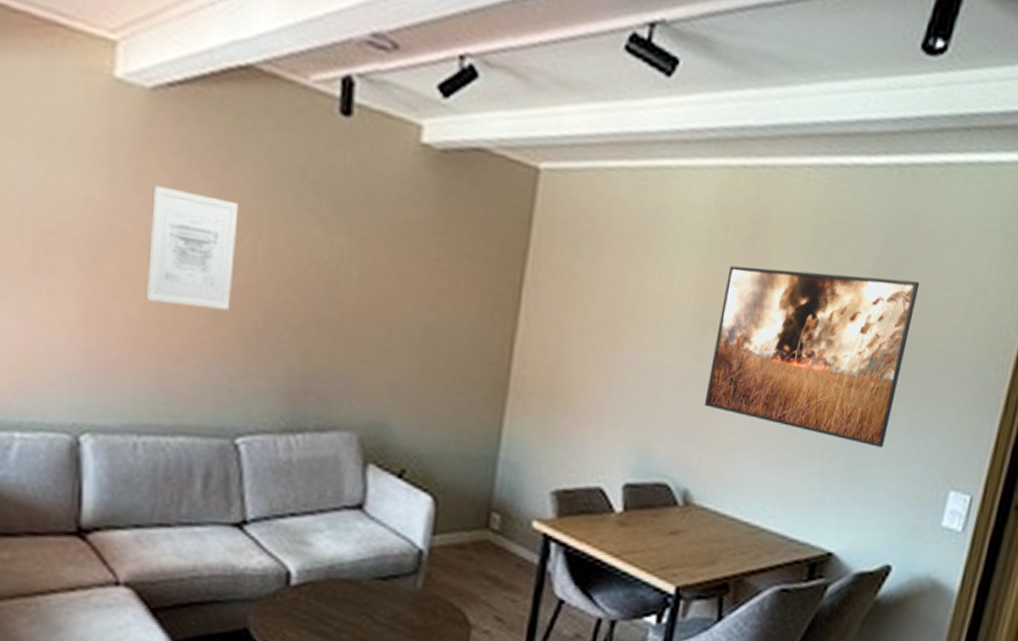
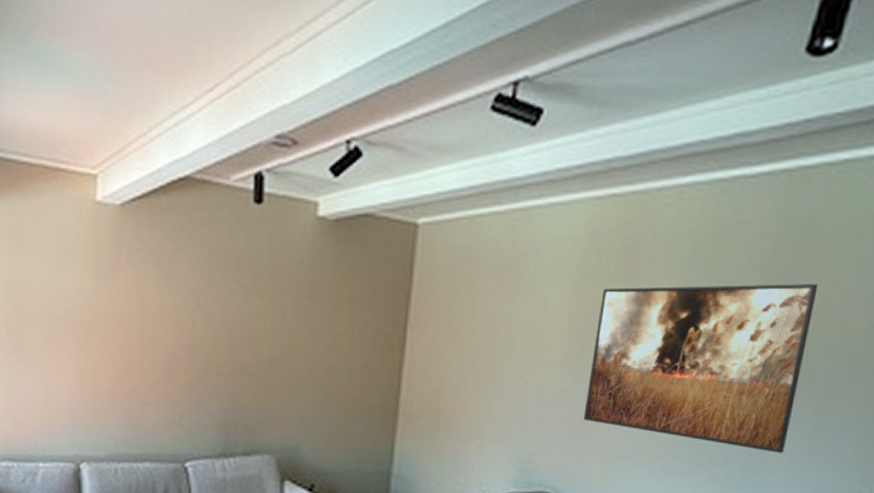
wall art: present [145,185,239,311] -> none [120,276,183,365]

